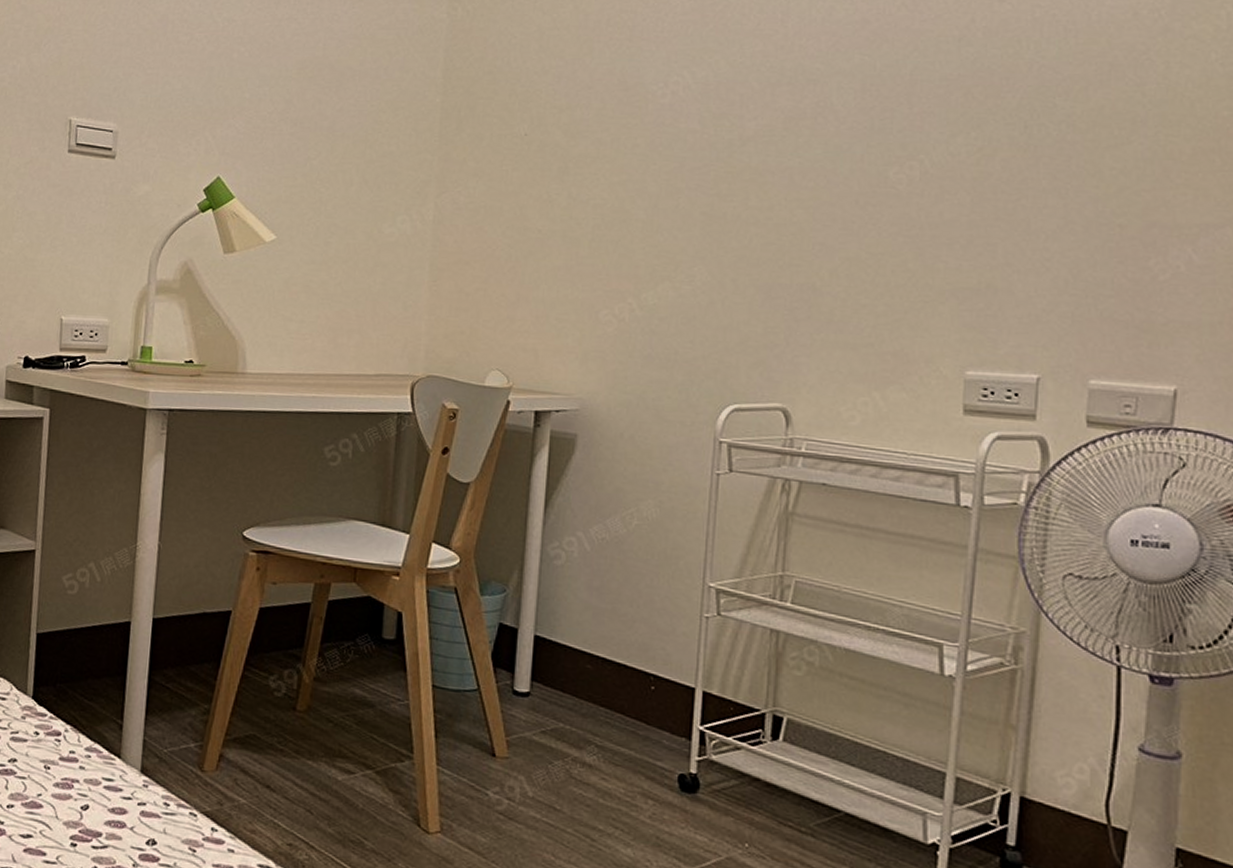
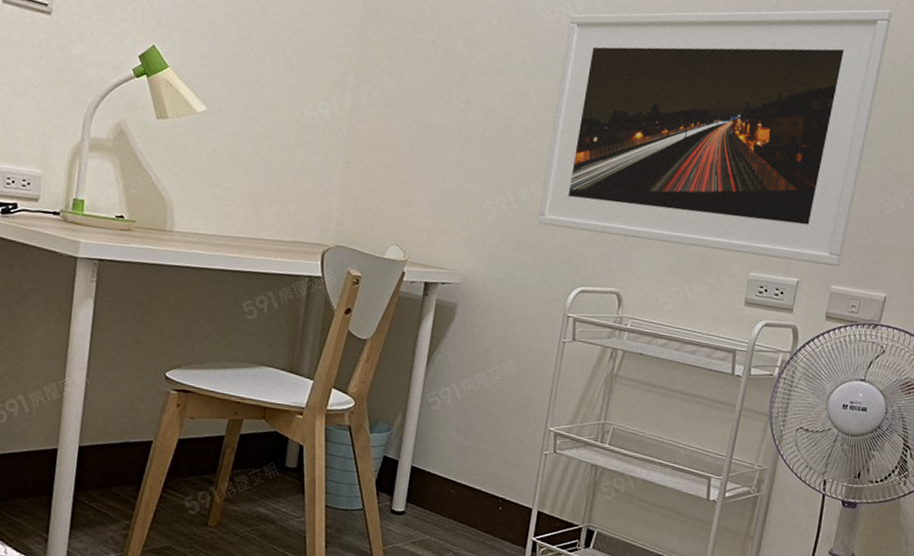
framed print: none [669,22,1130,355] -> present [537,9,893,267]

